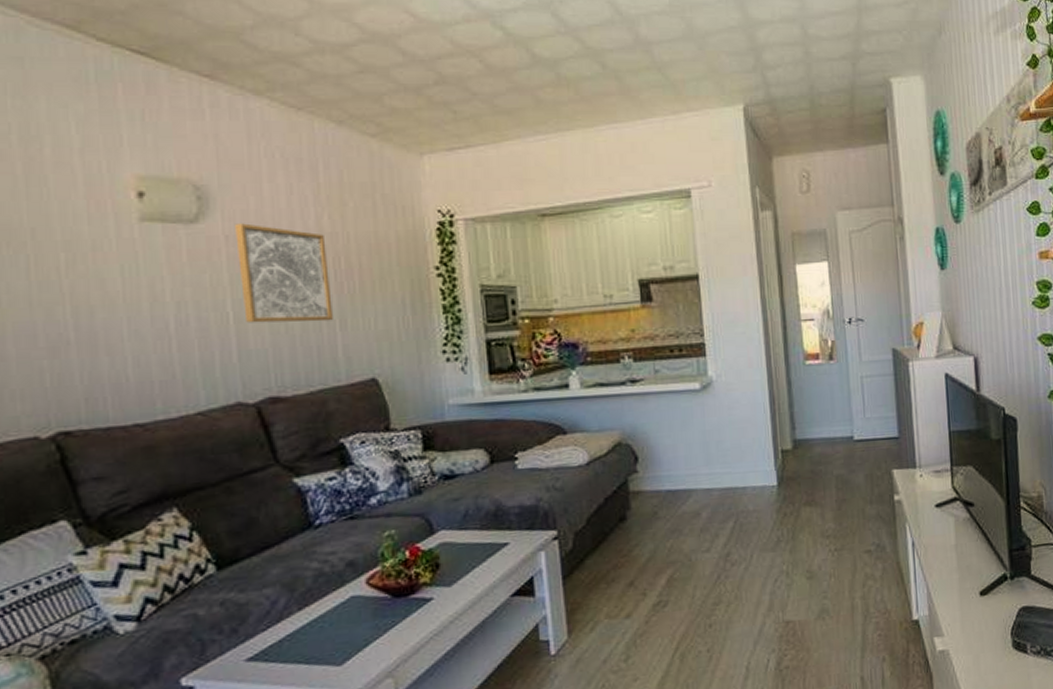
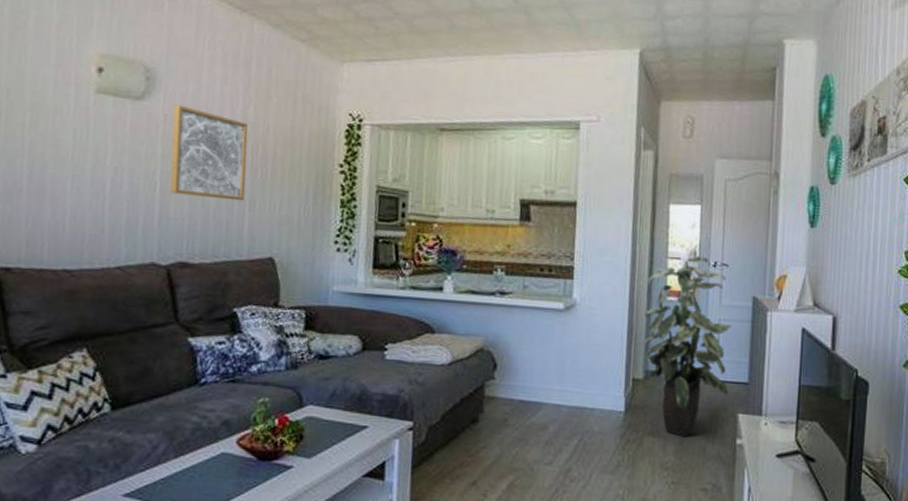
indoor plant: none [782,315,880,502] -> present [644,256,732,438]

